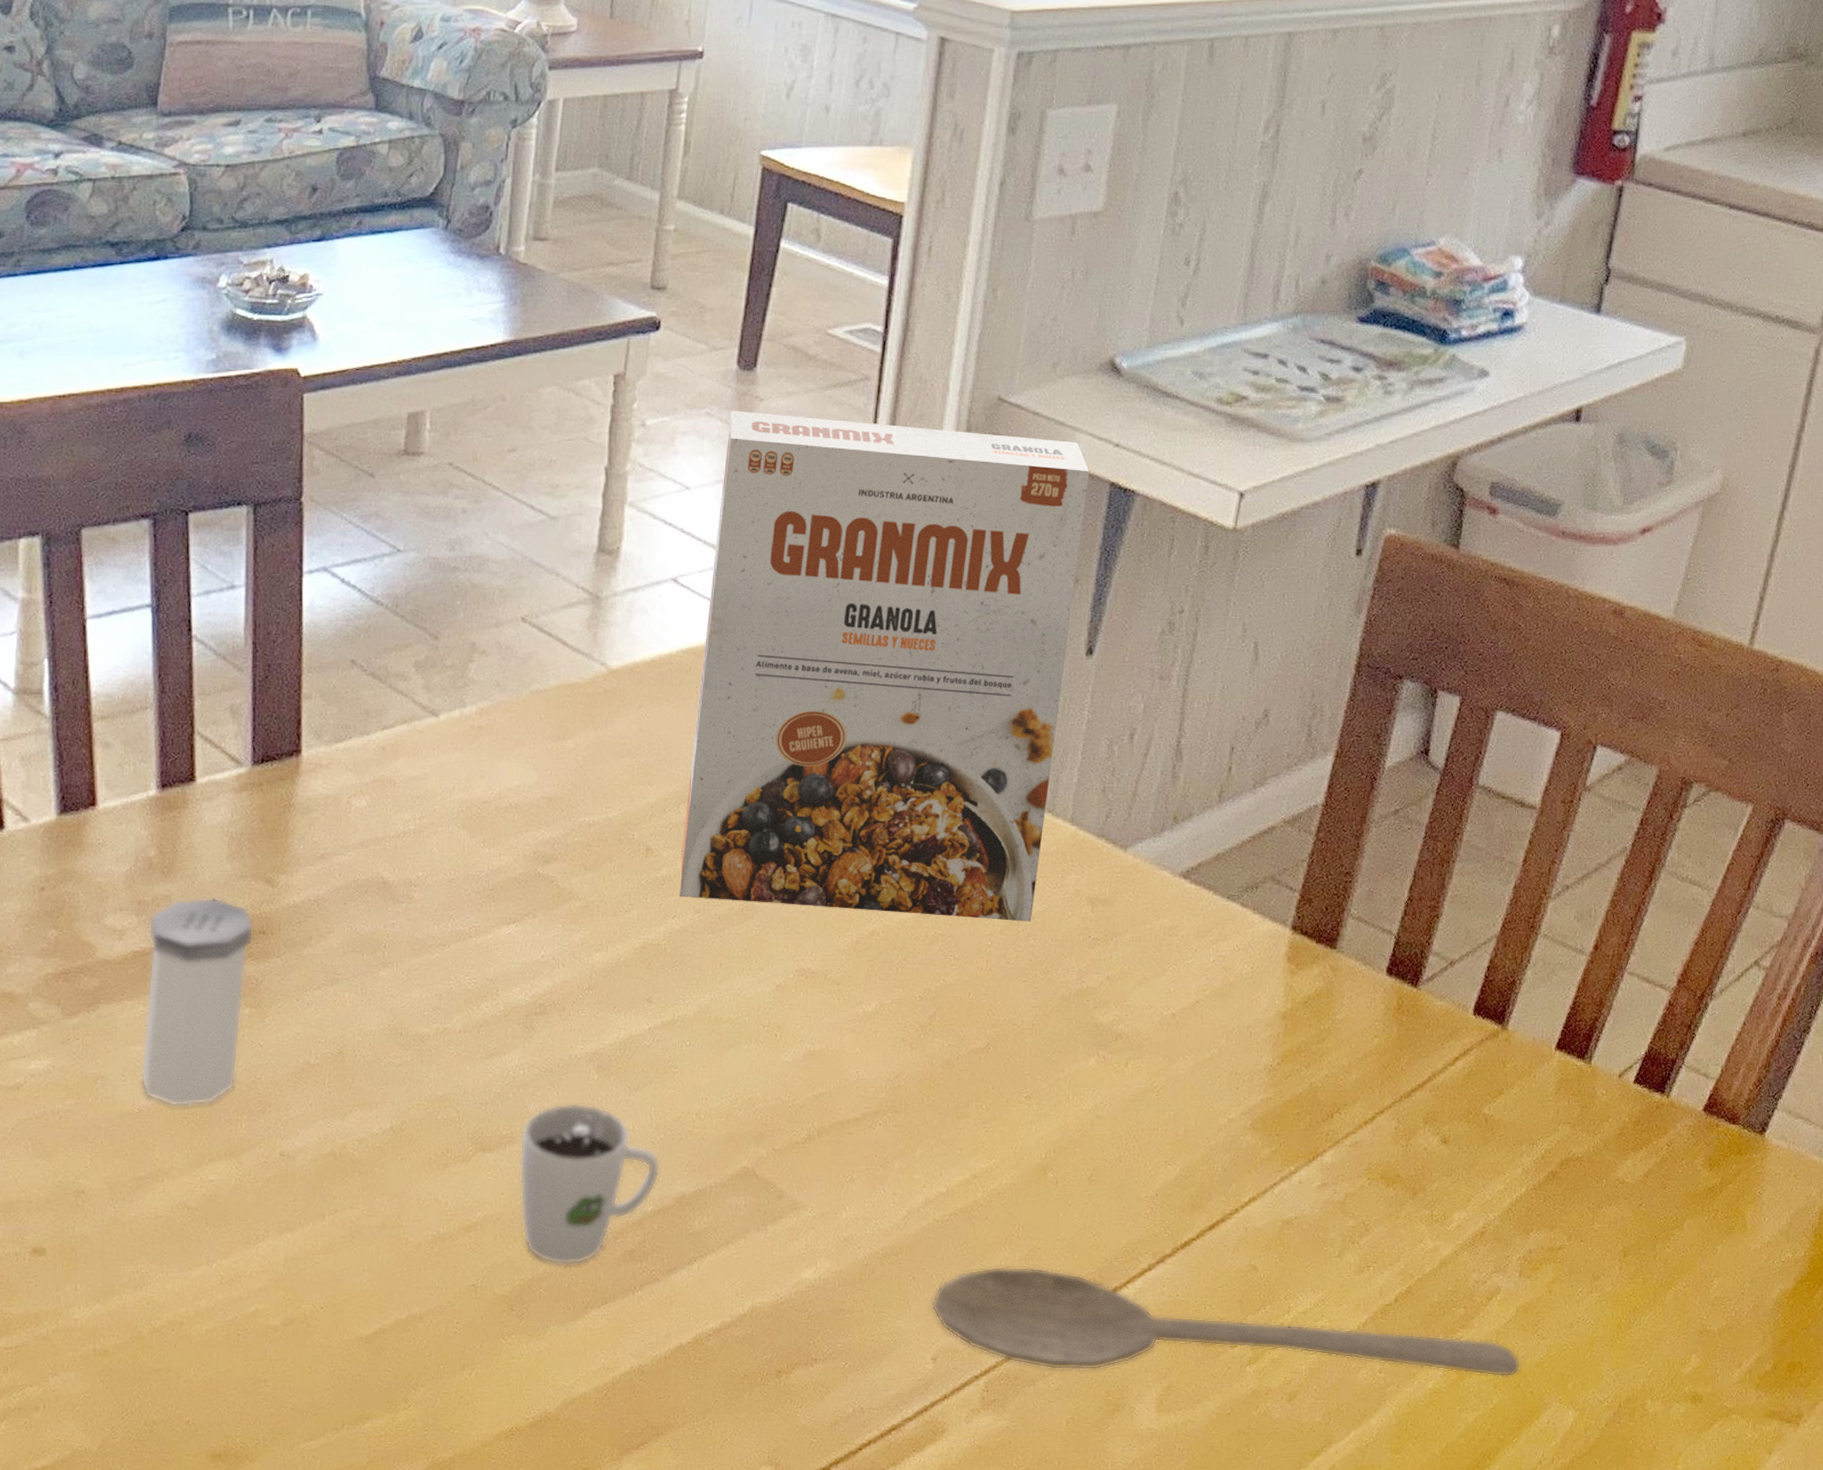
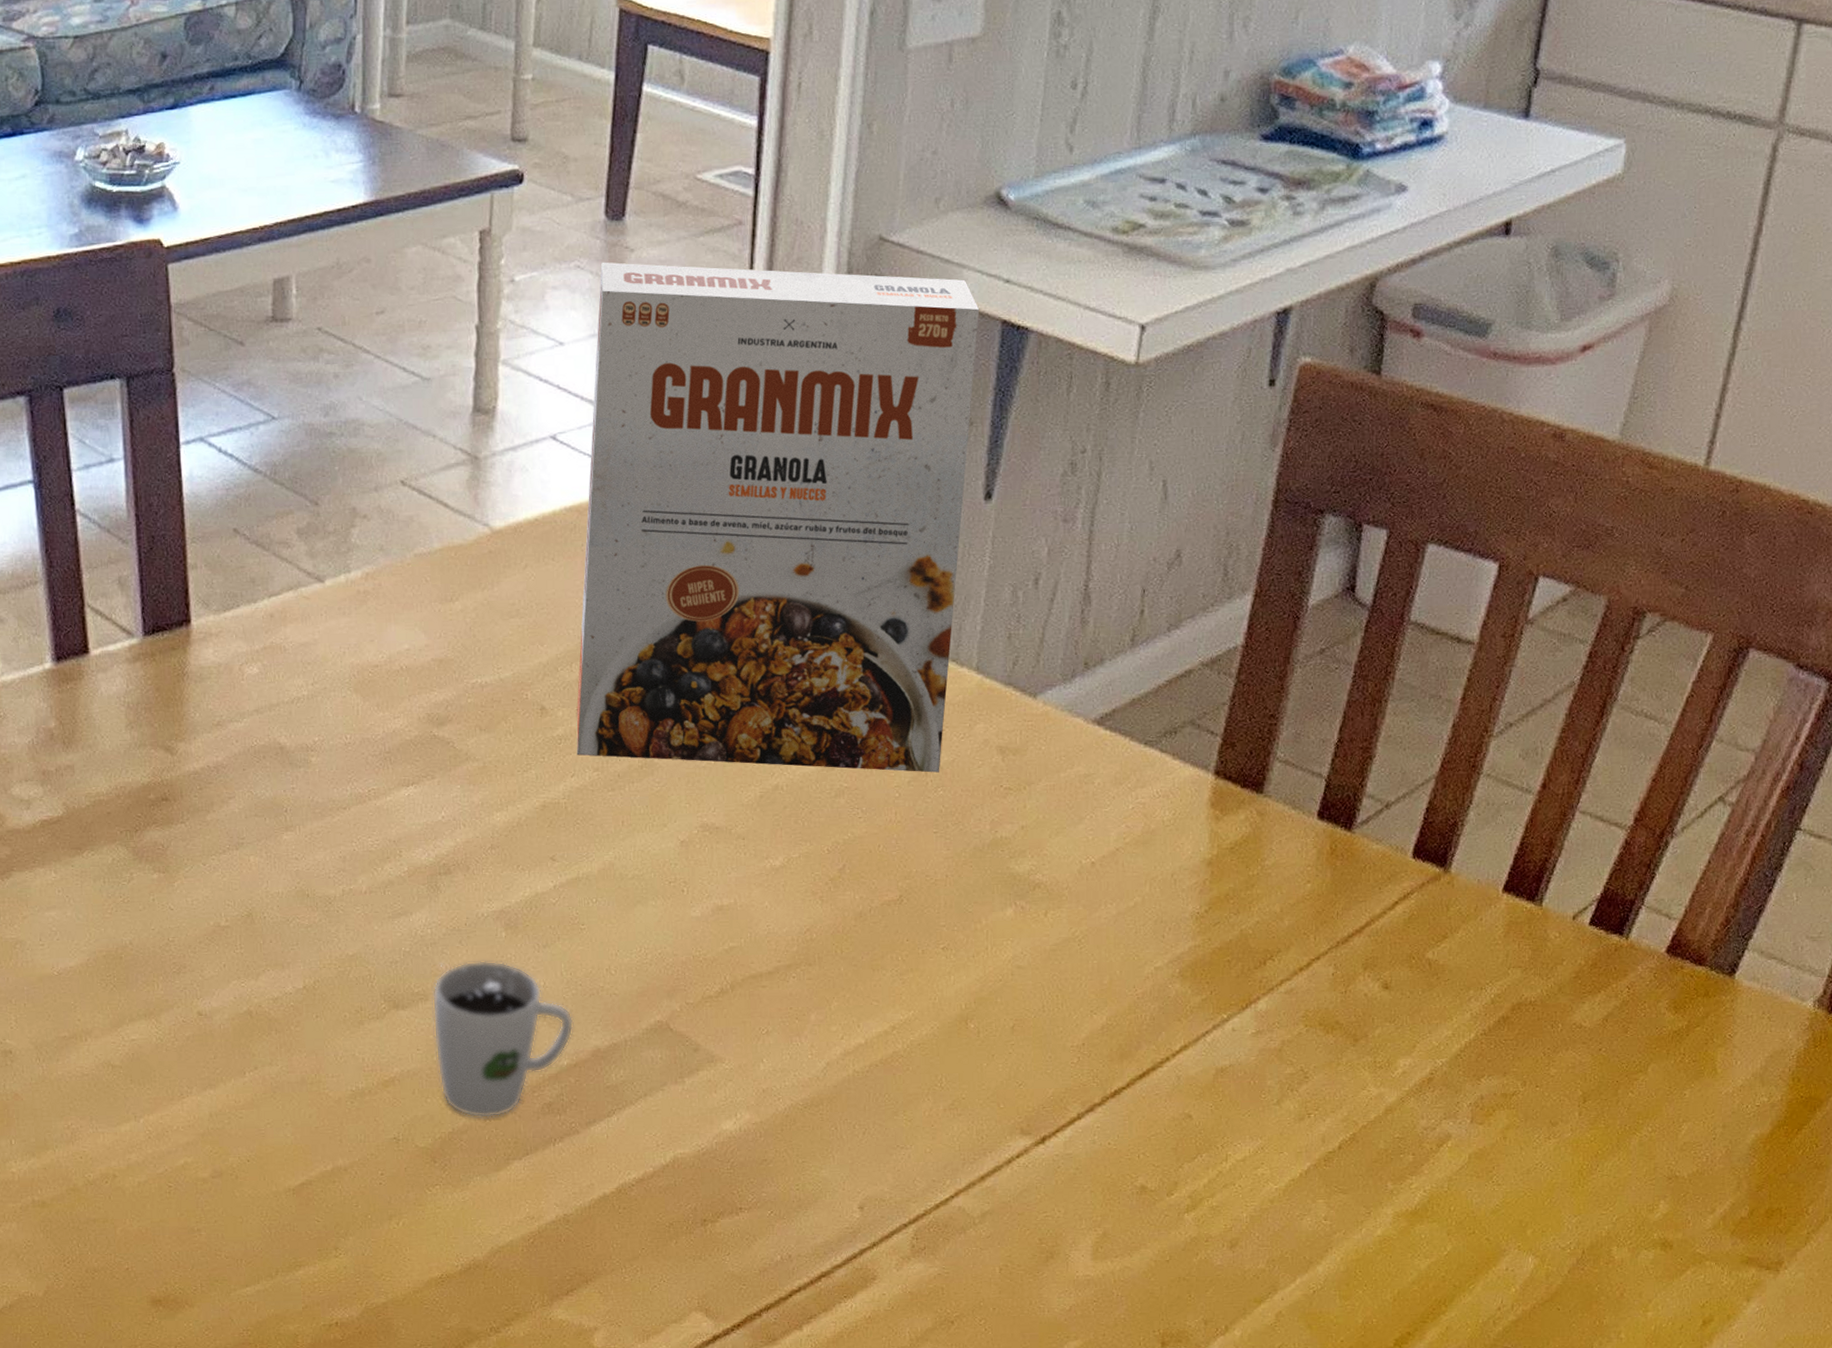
salt shaker: present [140,897,254,1107] -> none [54,766,157,969]
wooden spoon: present [930,1266,1521,1377] -> none [854,1116,1476,1224]

